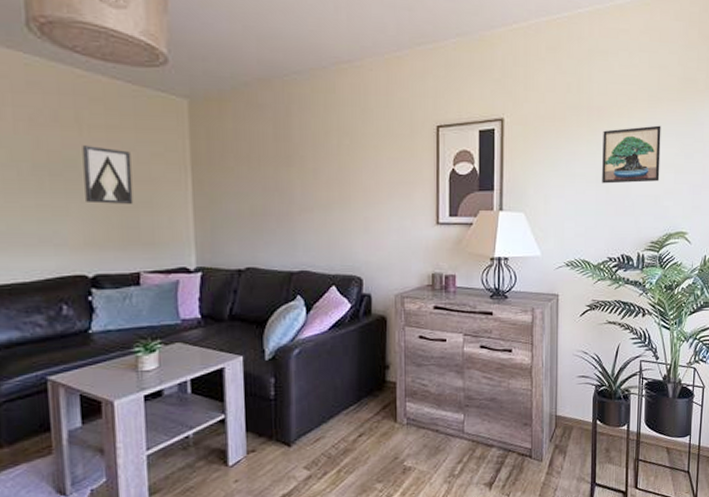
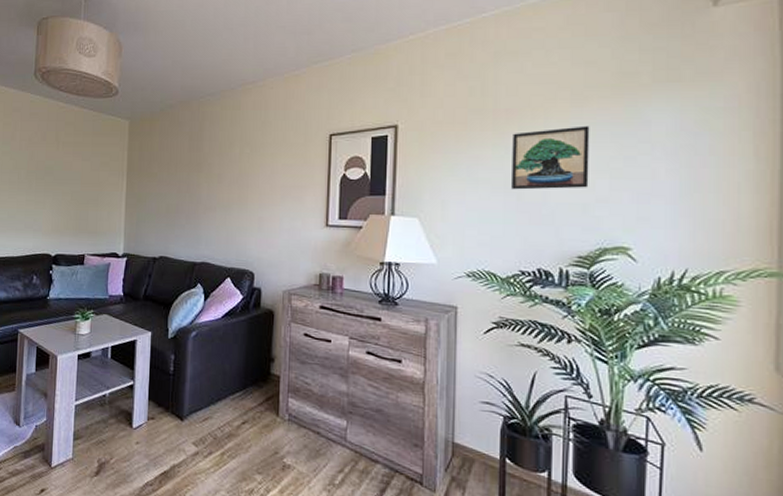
wall art: present [82,145,134,204] -> none [56,157,87,201]

